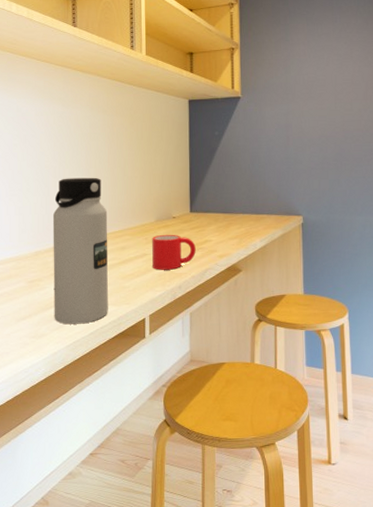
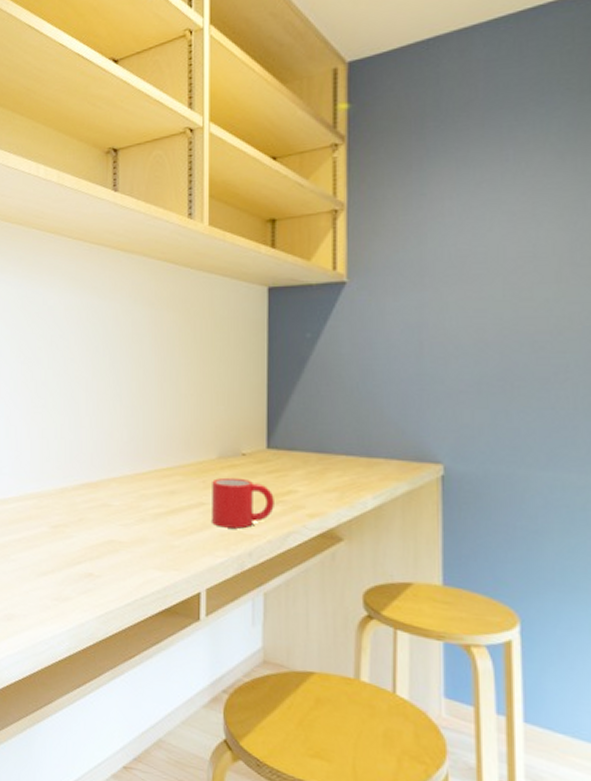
water bottle: present [52,177,108,325] -> none [81,393,153,590]

